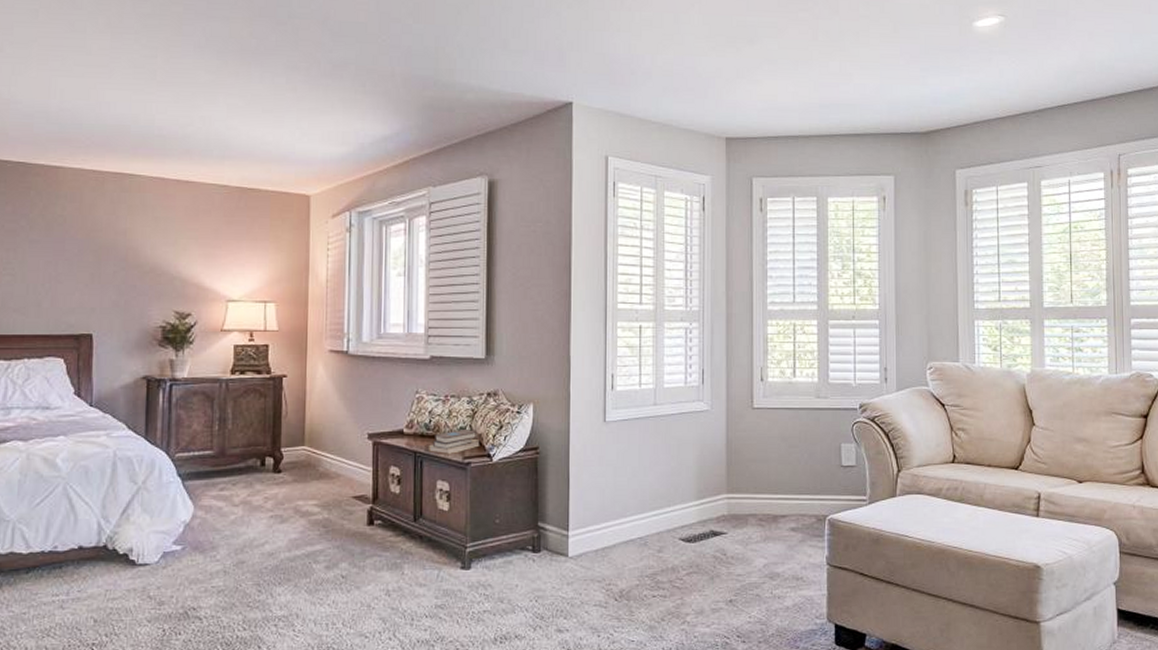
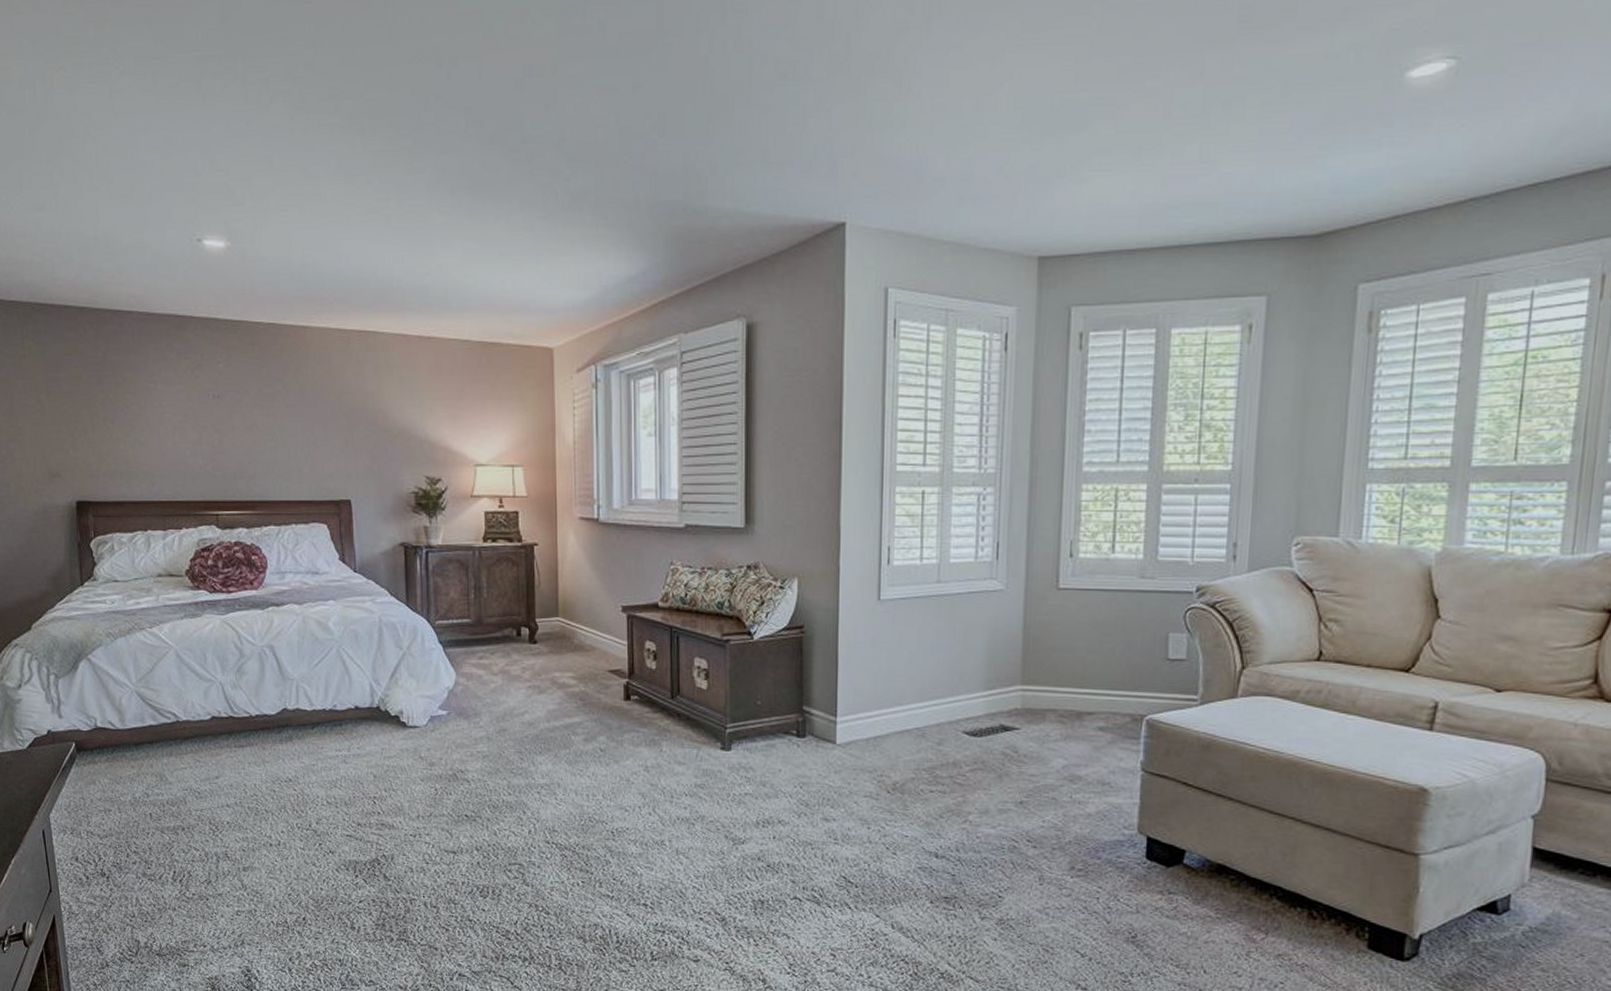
books: present [428,428,480,455] -> none [684,603,740,631]

